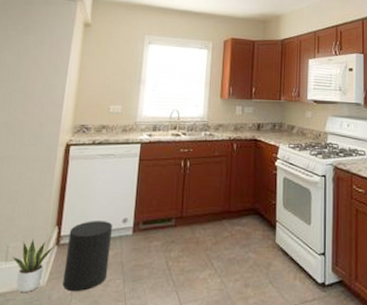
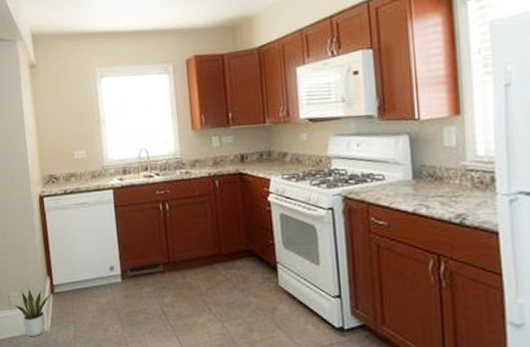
cylinder: present [62,221,113,291] -> none [61,269,105,335]

